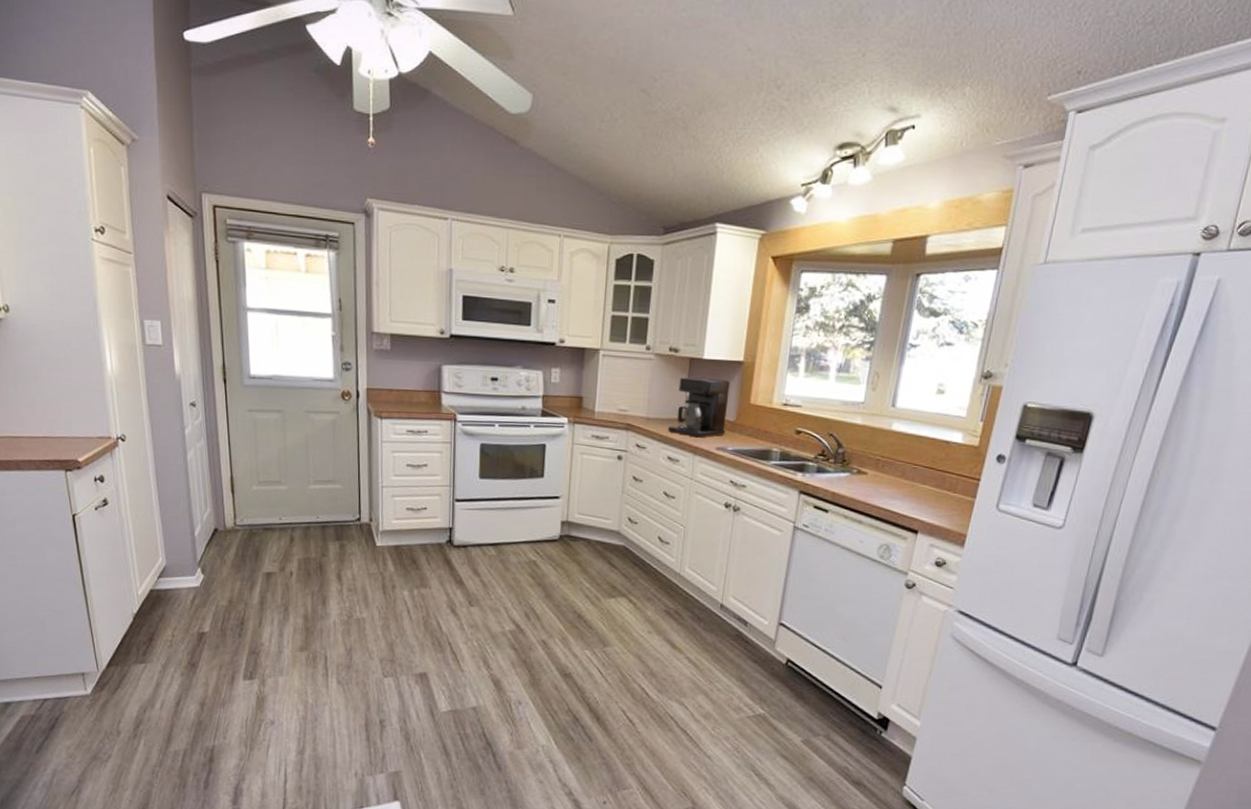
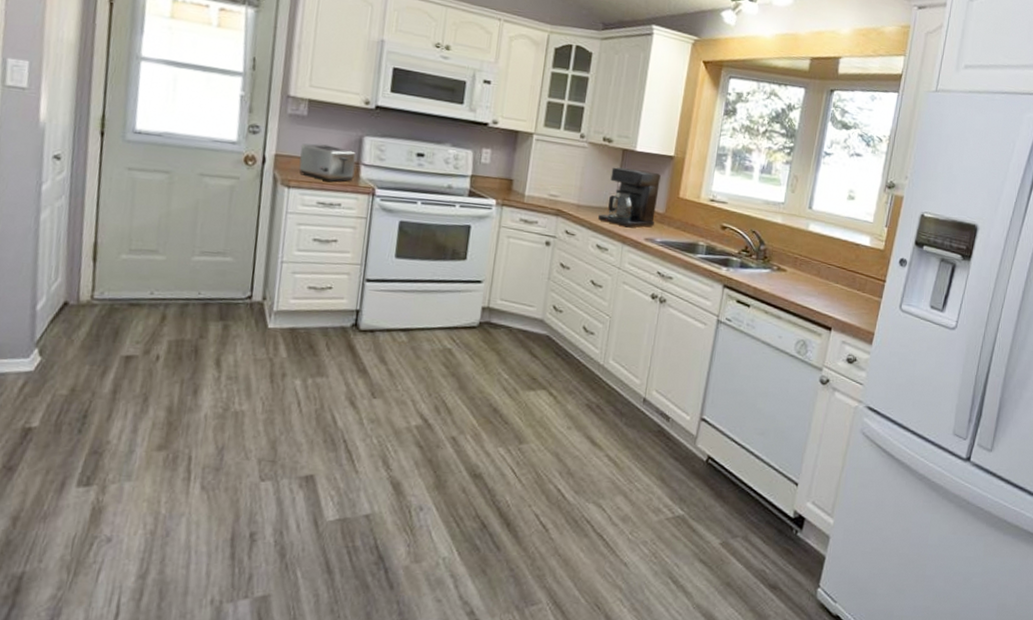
toaster: none [387,375,437,411] -> present [298,143,356,183]

